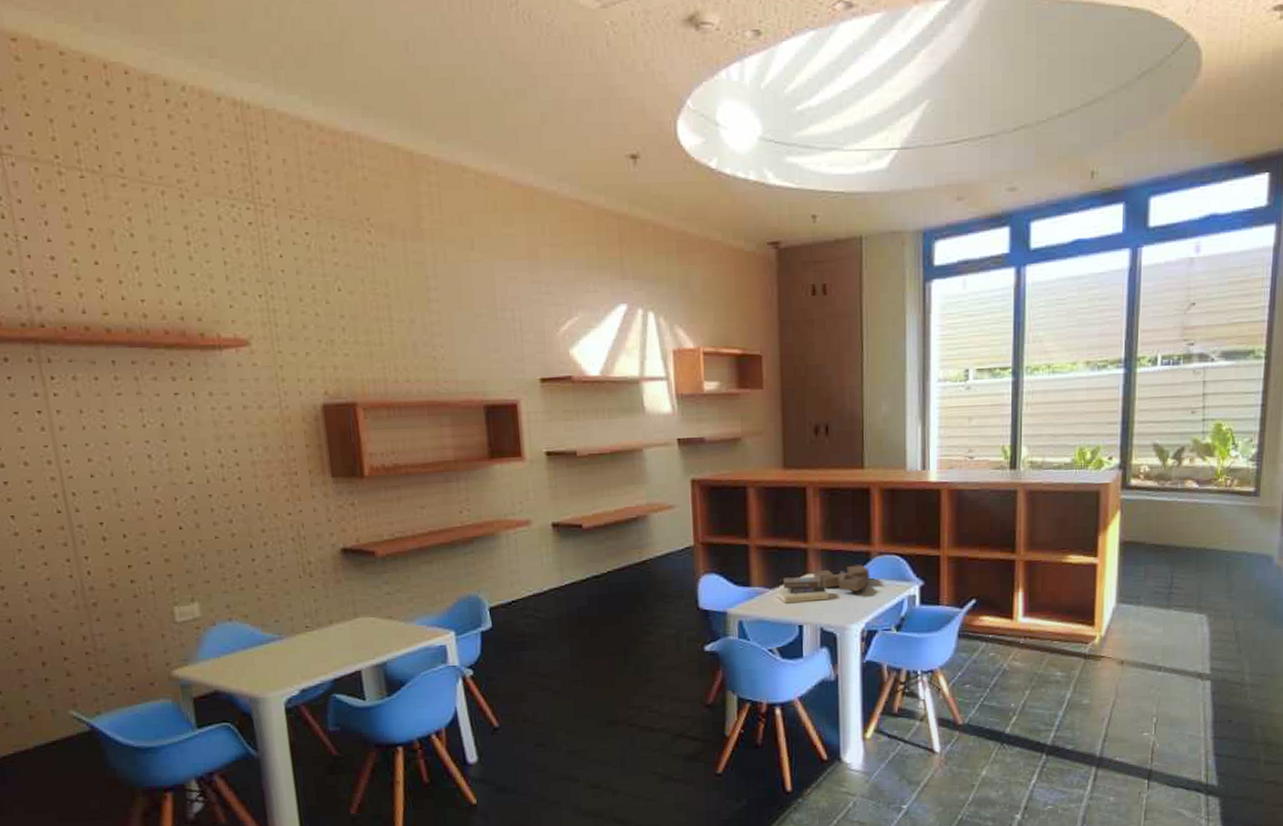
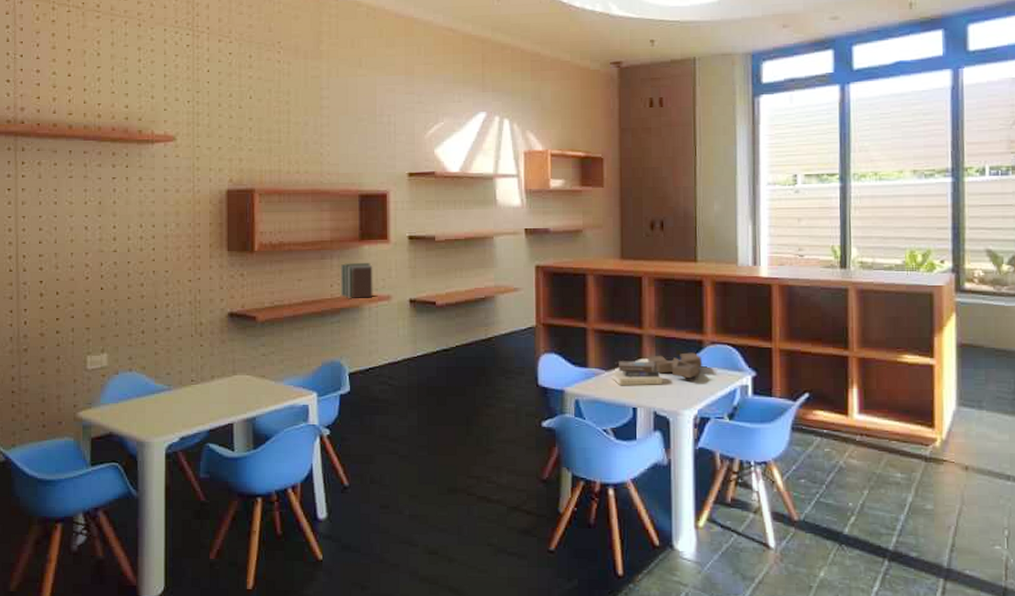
books: none [470,484,510,527] -> present [341,263,373,299]

